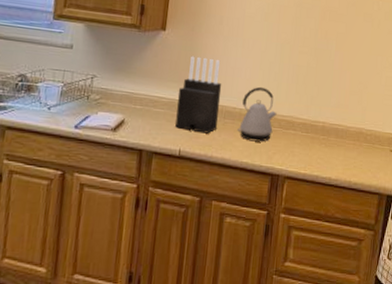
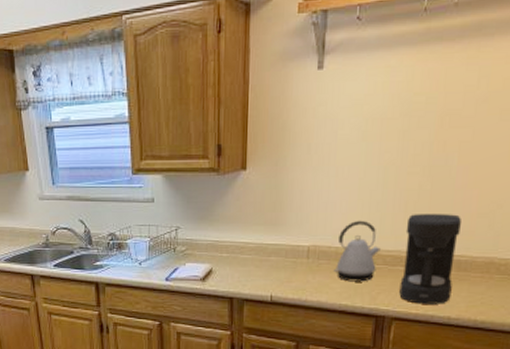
knife block: present [175,56,222,134] -> none [265,194,314,277]
coffee maker: none [291,86,339,166] -> present [399,214,462,304]

